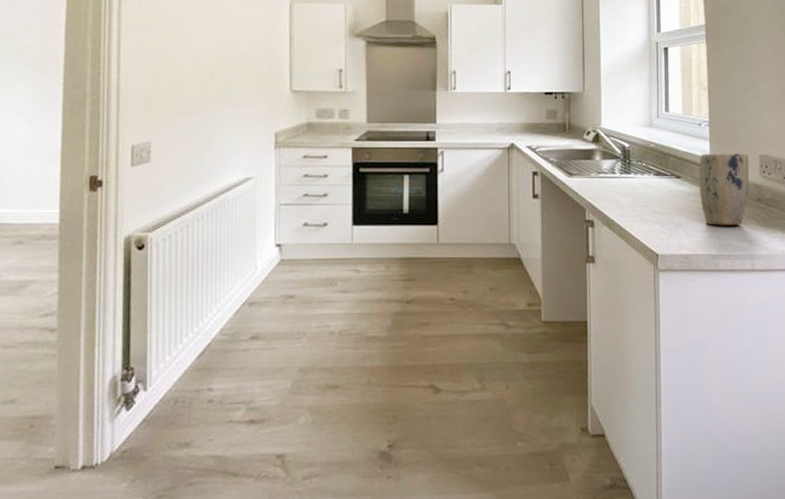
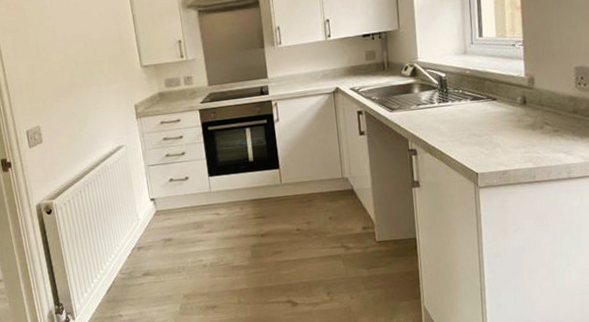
plant pot: present [699,153,750,226] -> none [514,67,565,141]

